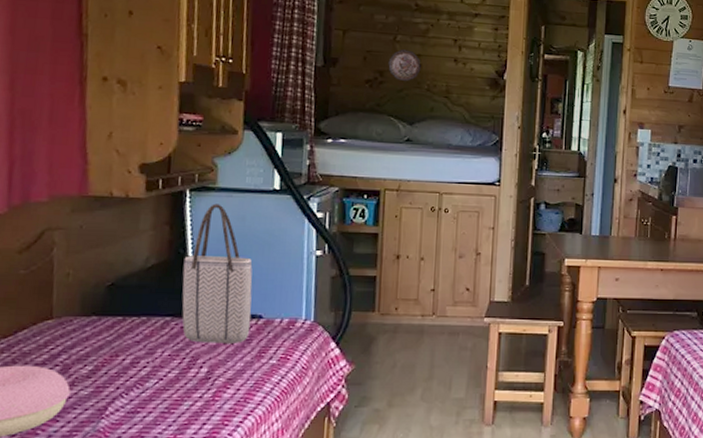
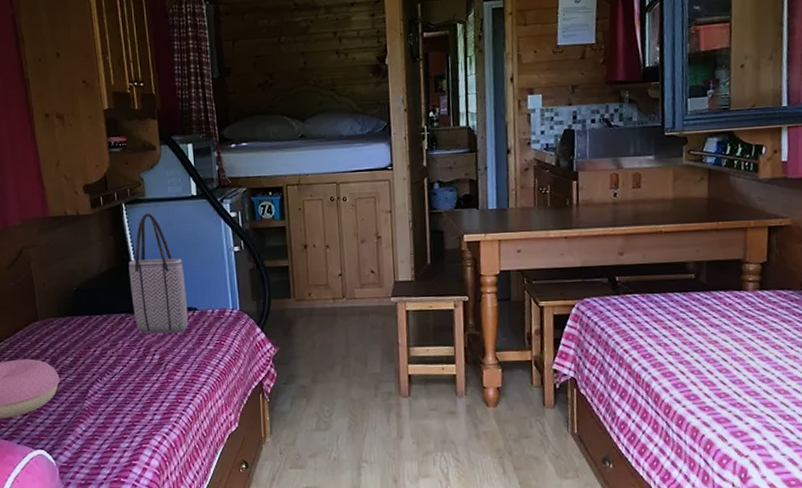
decorative plate: present [388,49,421,81] -> none [276,49,306,80]

